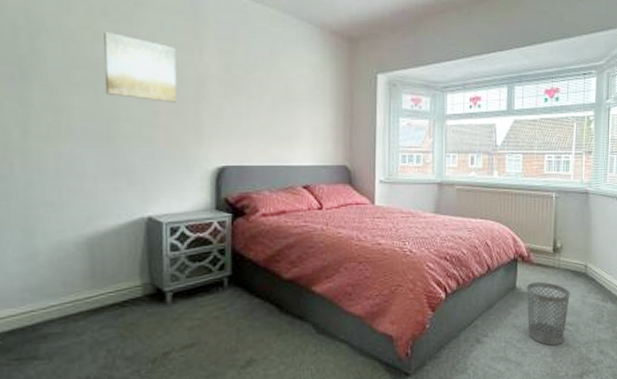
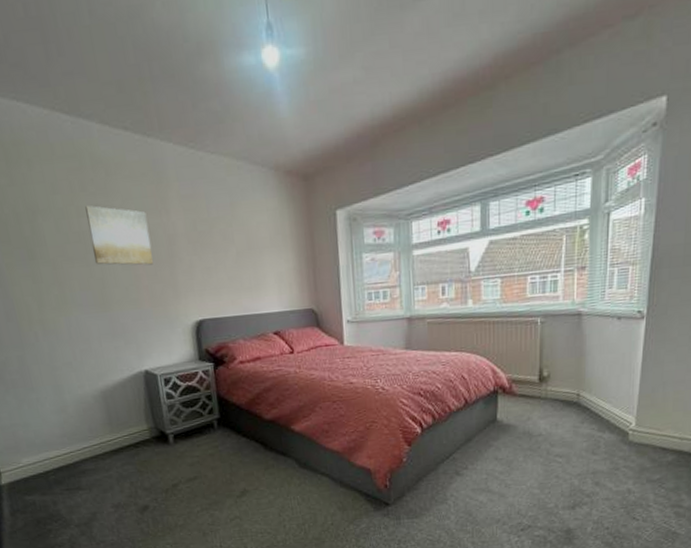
wastebasket: present [527,281,570,346] -> none [509,413,560,478]

